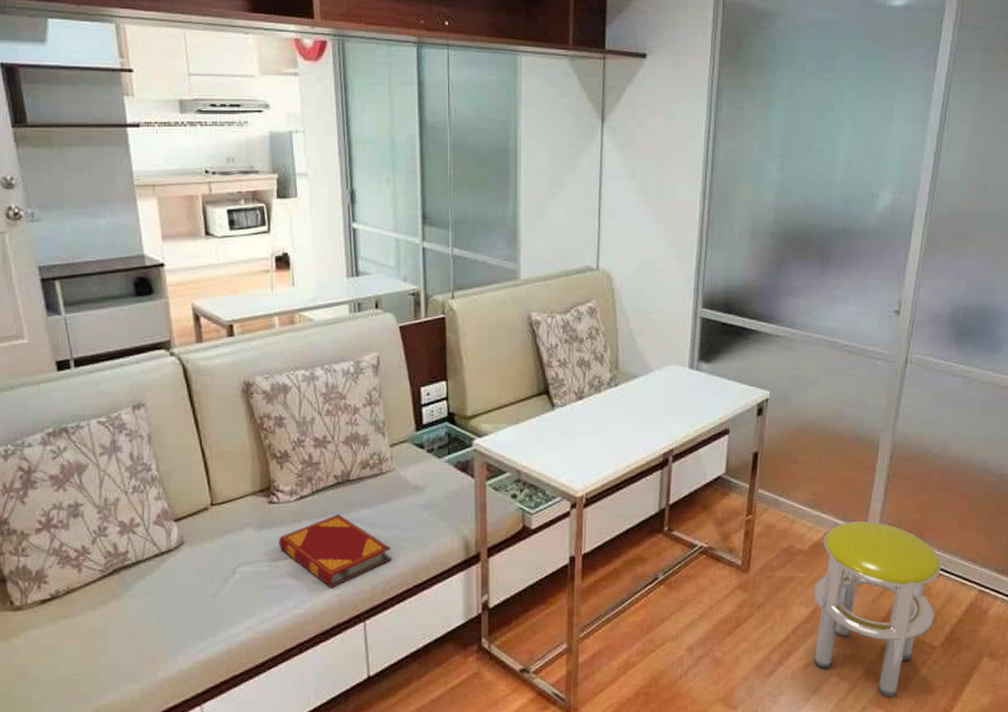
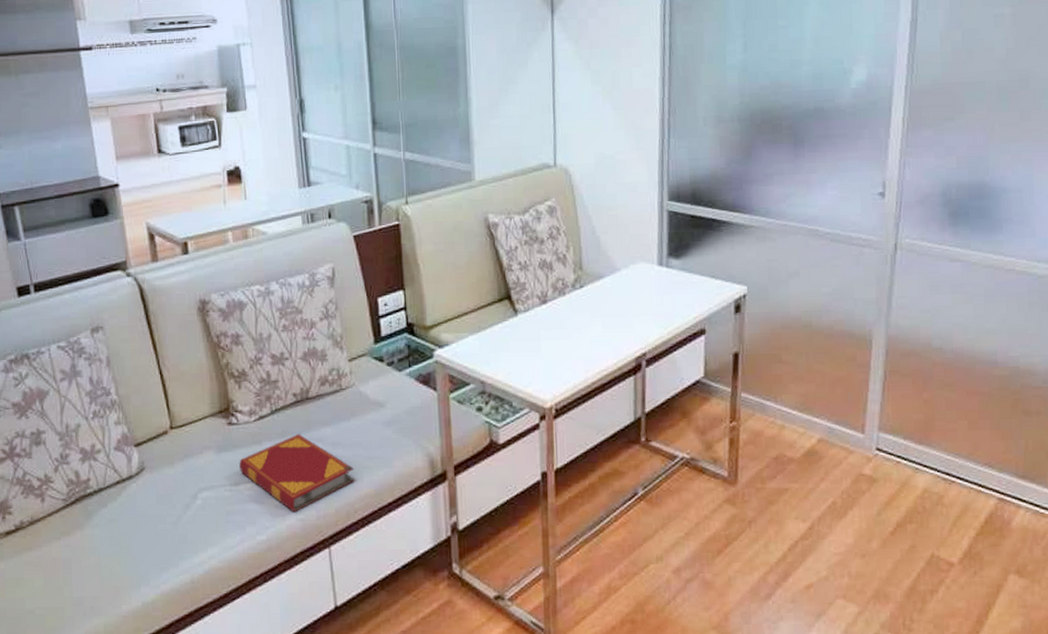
stool: present [813,521,941,697] -> none [810,424,953,622]

